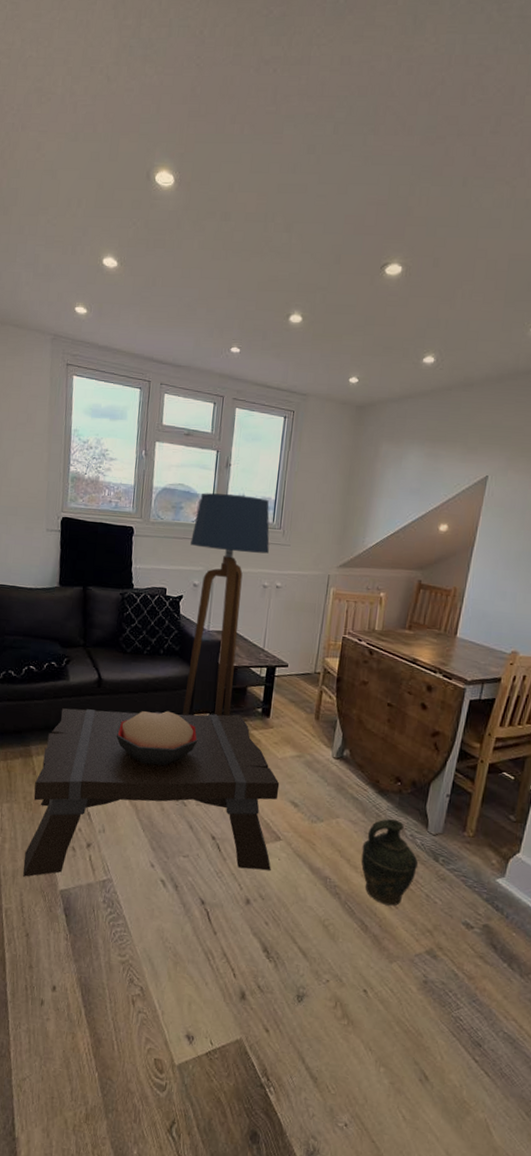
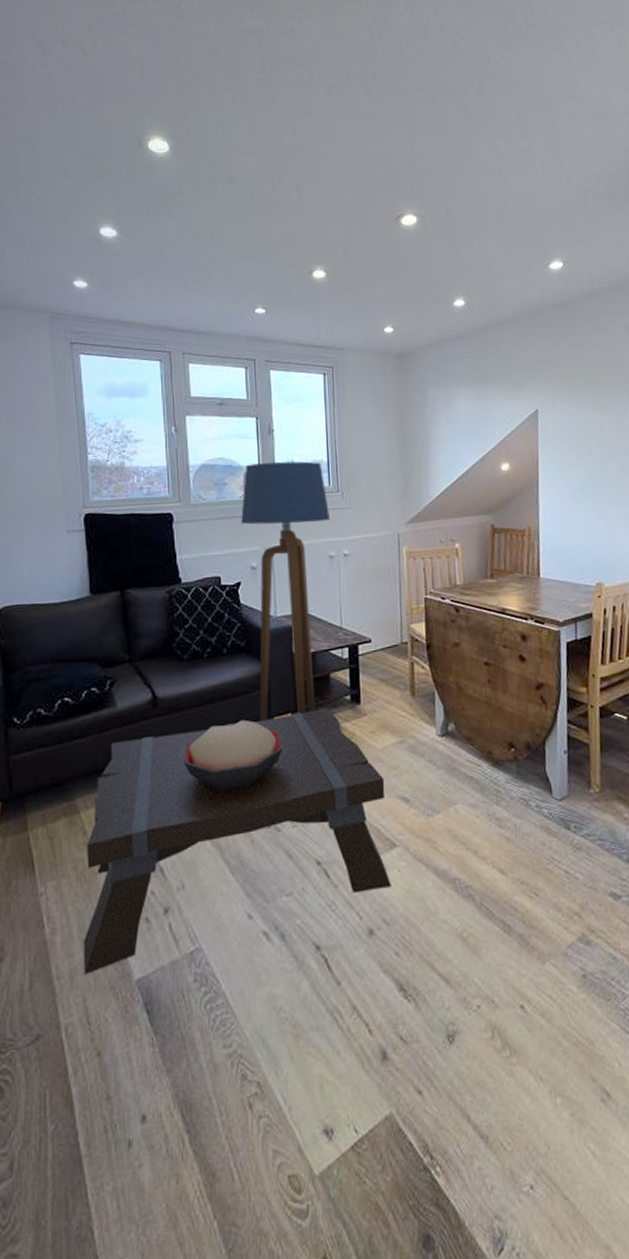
ceramic jug: present [361,818,419,906] -> none [487,791,551,895]

